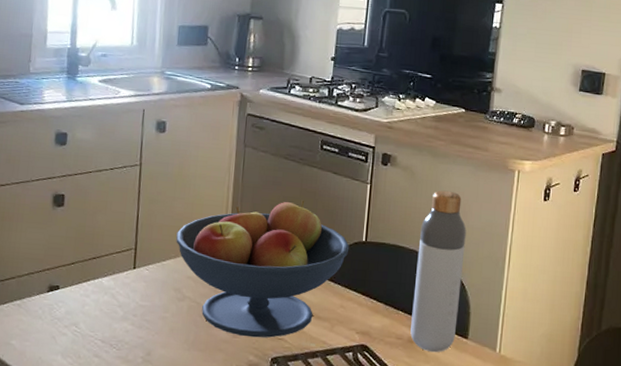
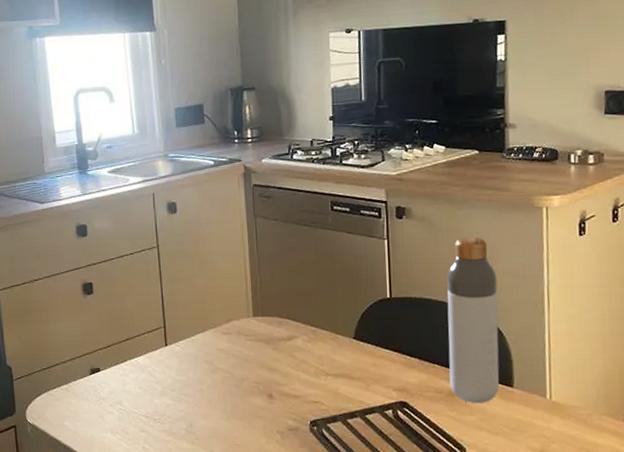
fruit bowl: present [176,200,350,338] -> none [201,263,375,403]

